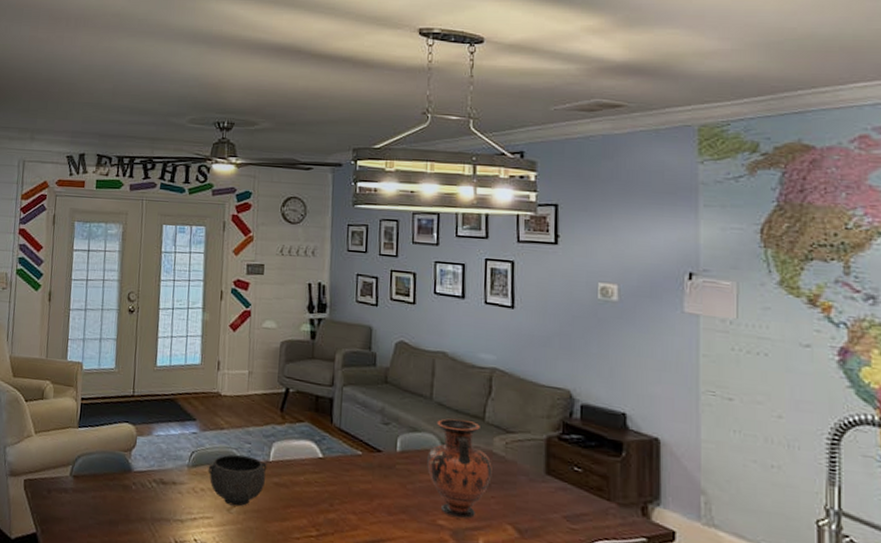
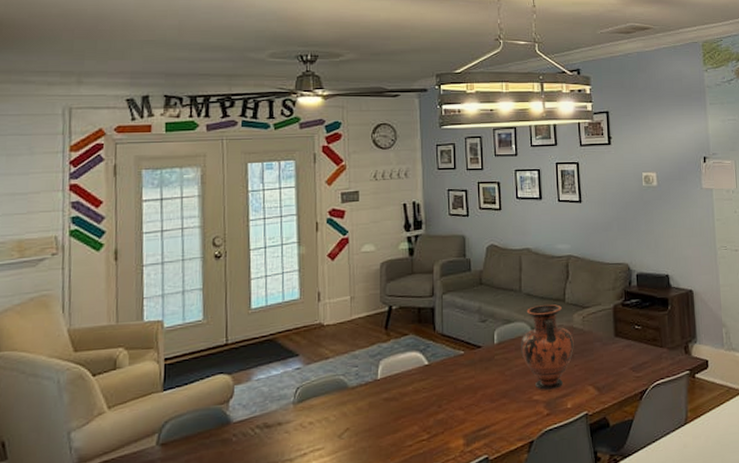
bowl: present [208,454,267,507] -> none [315,379,376,432]

